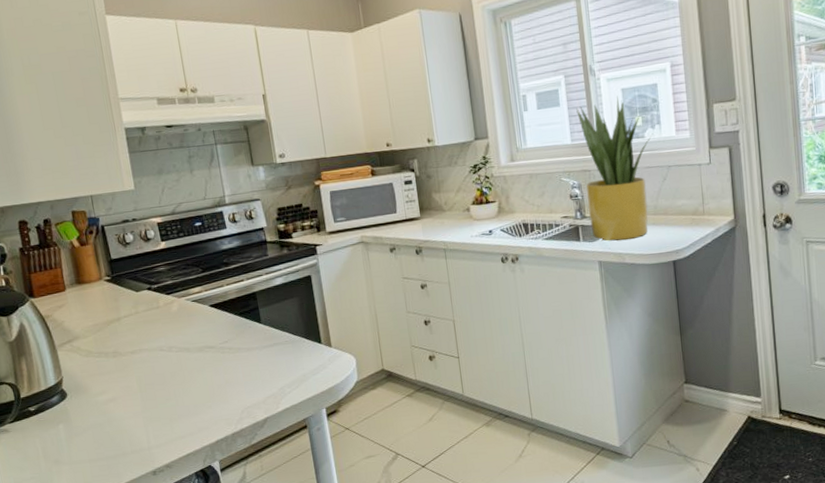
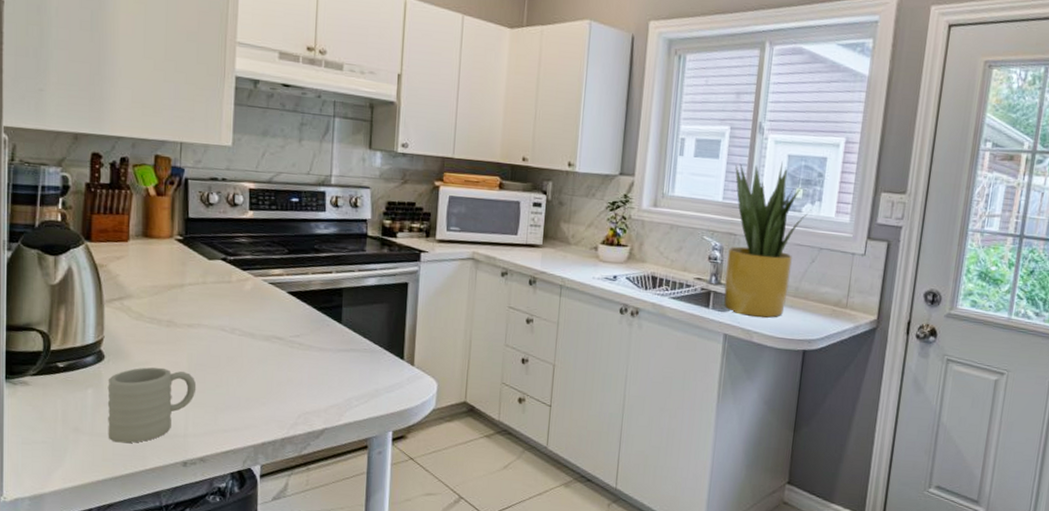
mug: none [74,393,150,466] -> present [107,367,197,444]

